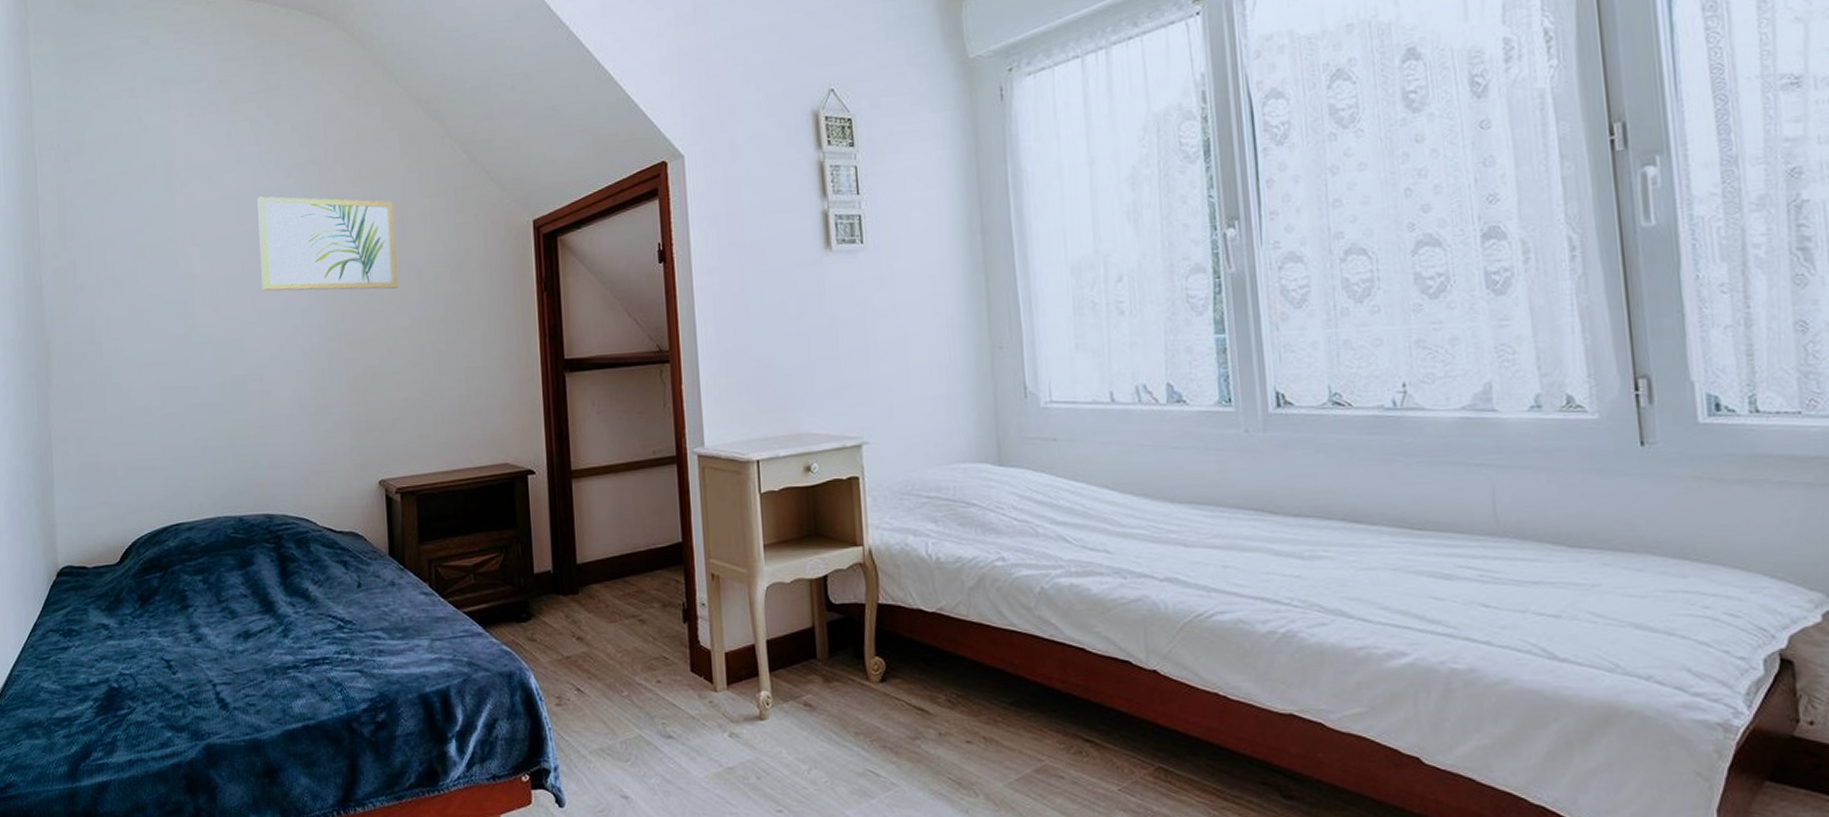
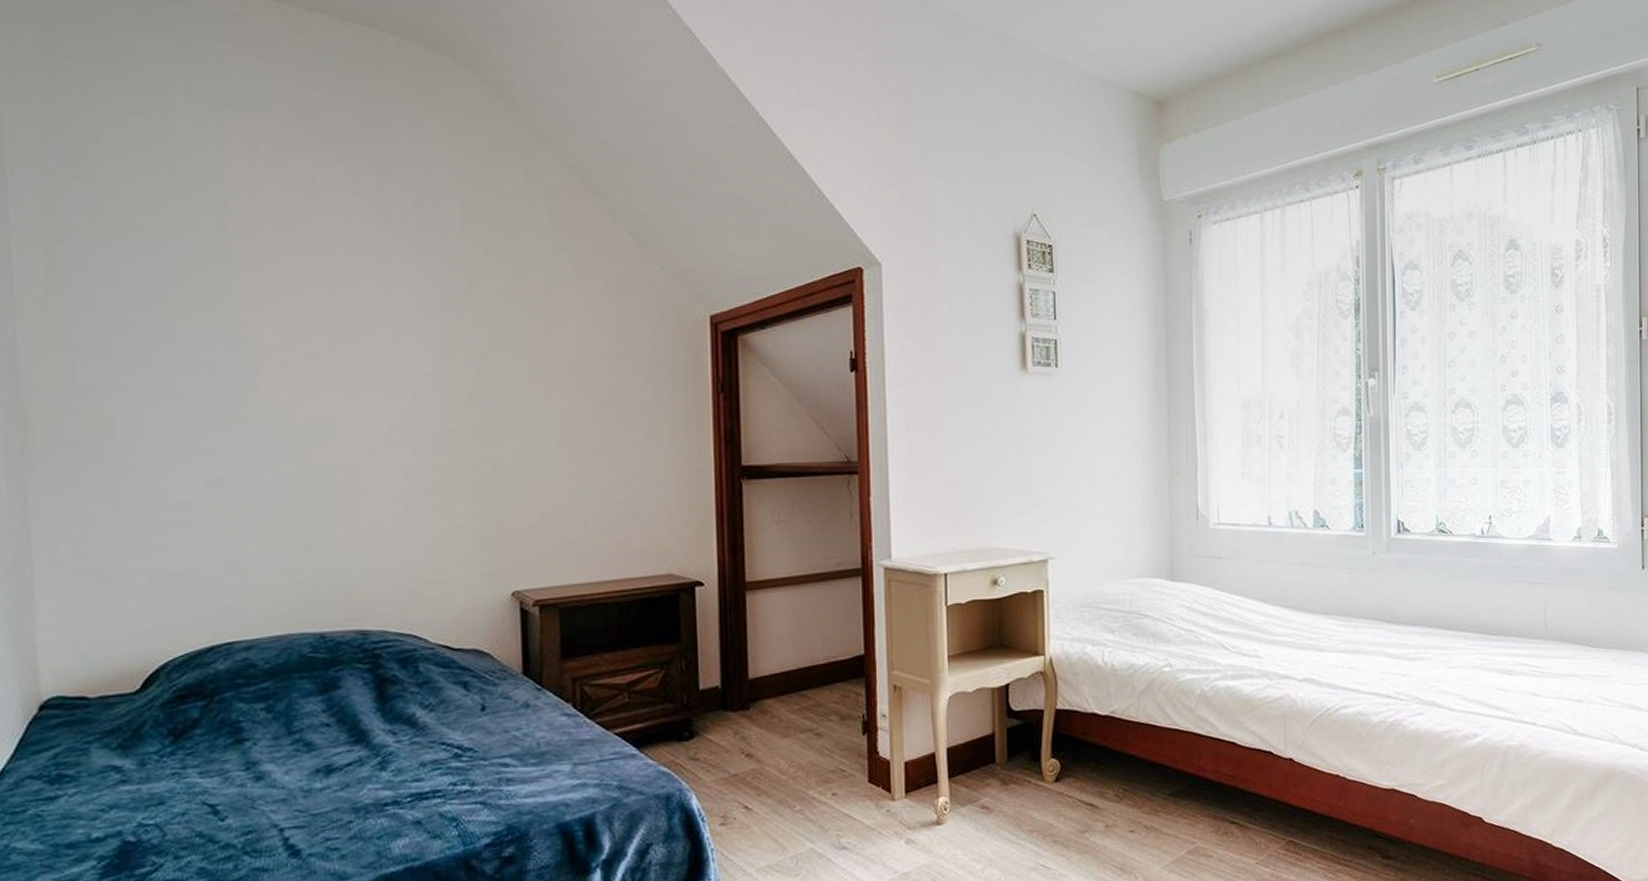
wall art: present [257,196,399,291] -> none [352,258,543,378]

